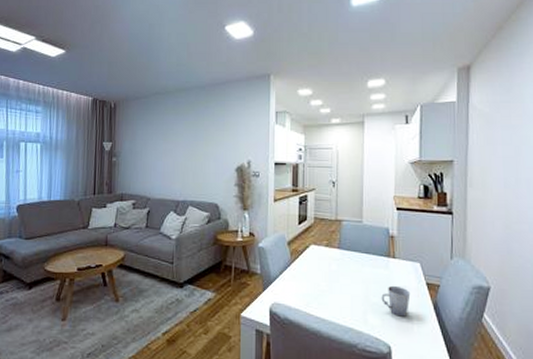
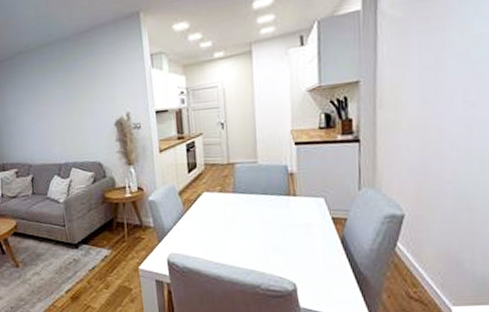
cup: present [381,285,411,317] -> none [283,223,315,254]

